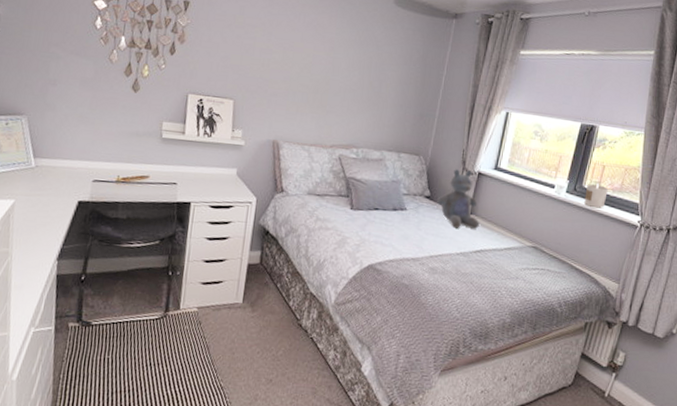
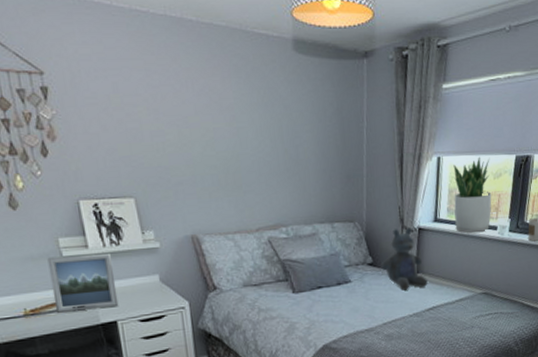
picture frame: none [142,136,201,190] -> present [47,252,119,314]
planter: none [514,118,556,188] -> present [453,156,492,233]

